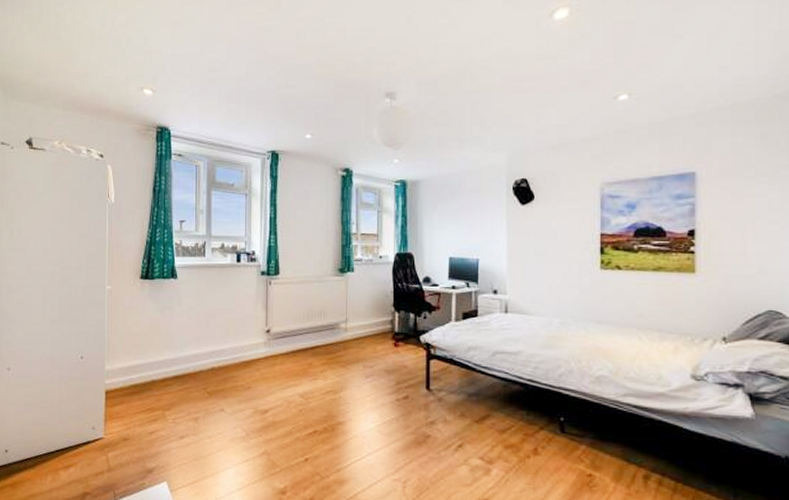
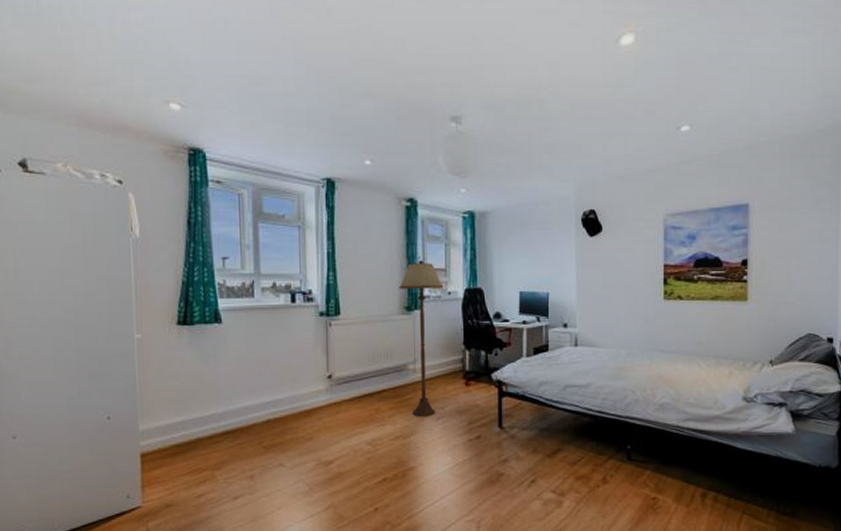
floor lamp: none [334,226,376,375] -> present [399,260,444,417]

